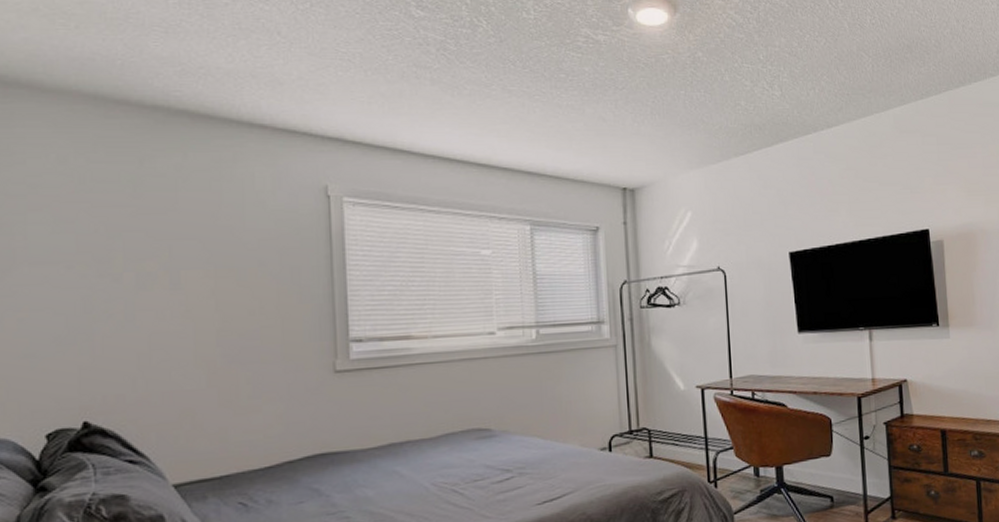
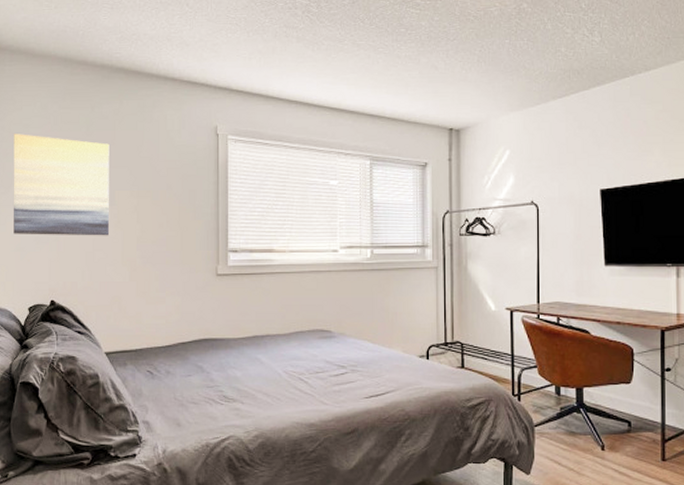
wall art: none [13,196,174,335] -> present [13,134,110,236]

